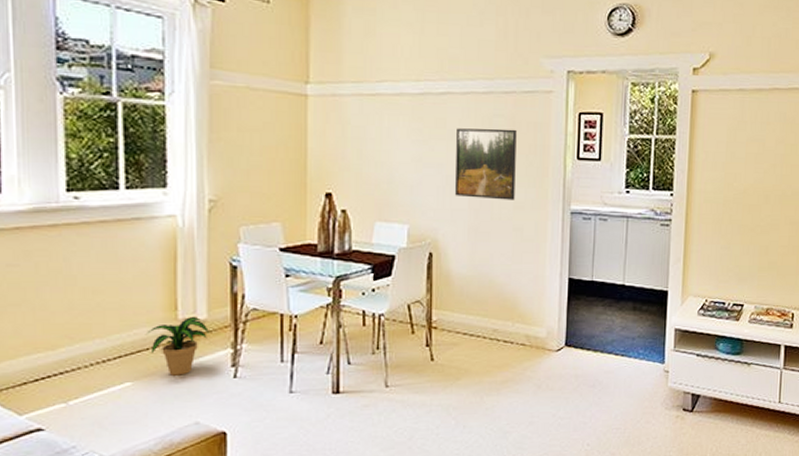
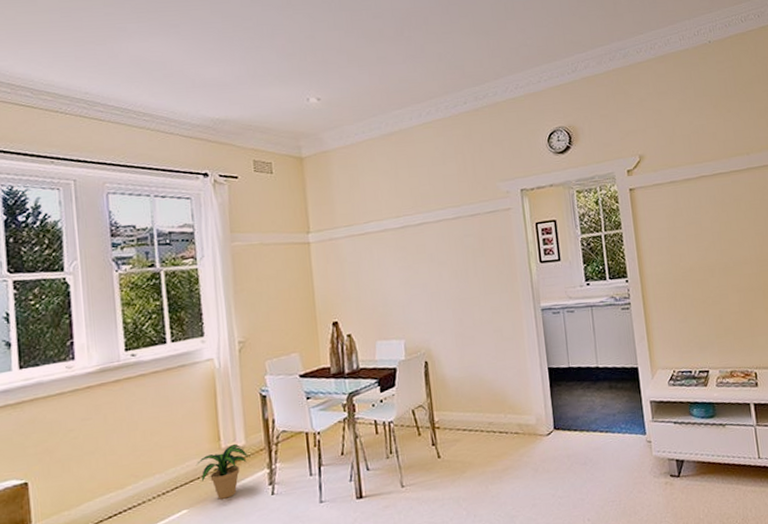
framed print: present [455,128,517,200] -> none [435,245,492,309]

